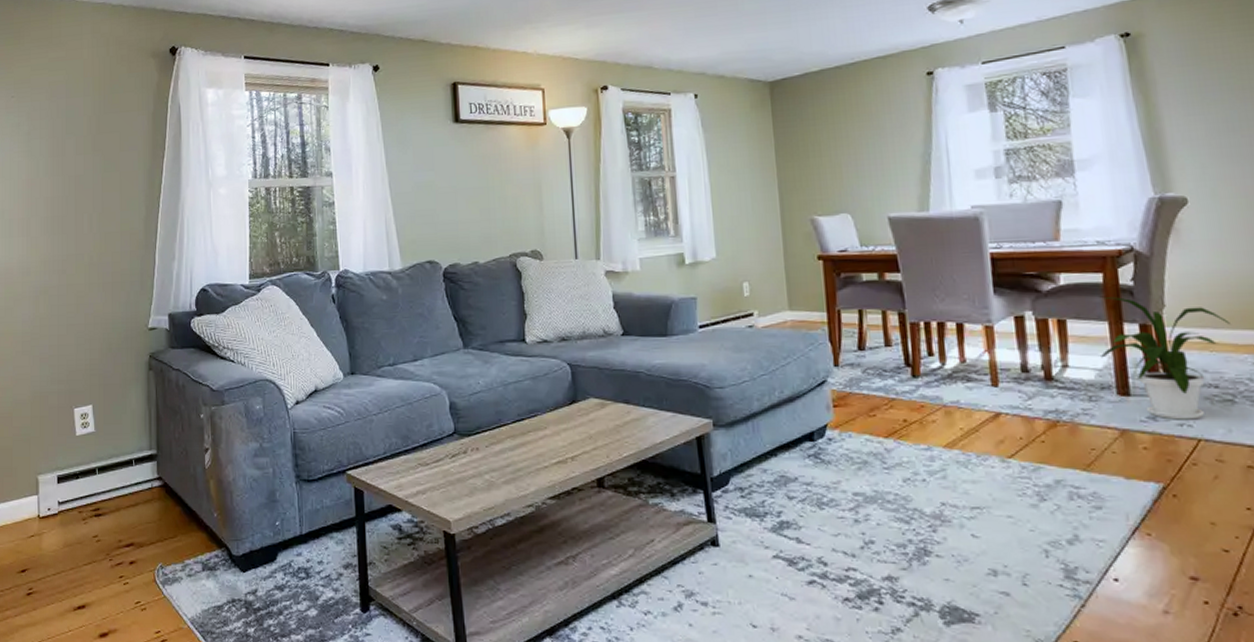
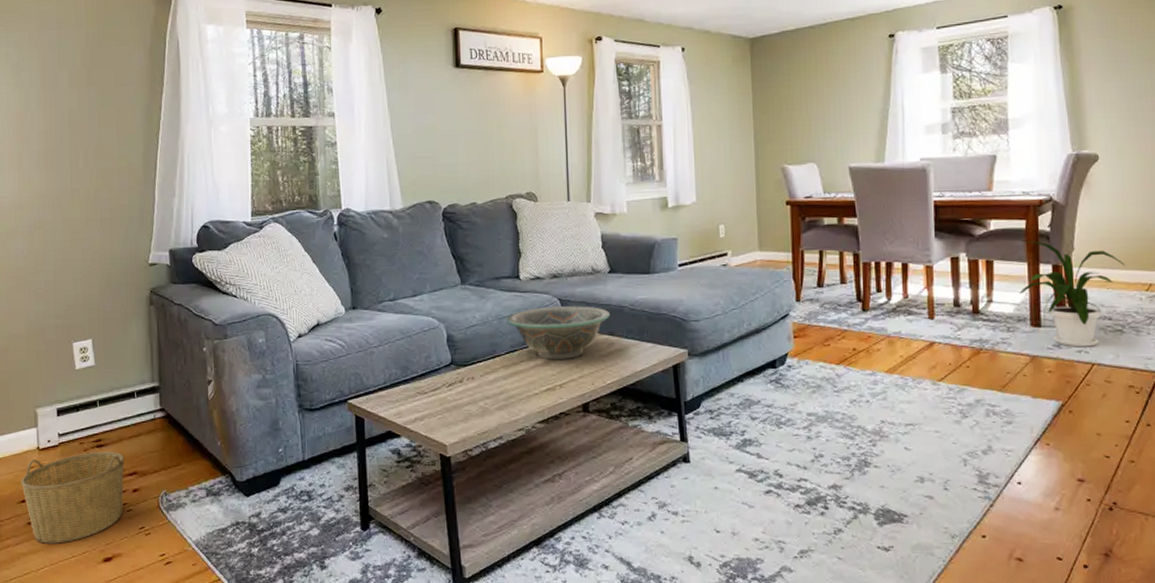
basket: none [21,520,122,617] -> present [21,451,125,544]
decorative bowl: none [512,371,625,430] -> present [506,306,611,360]

